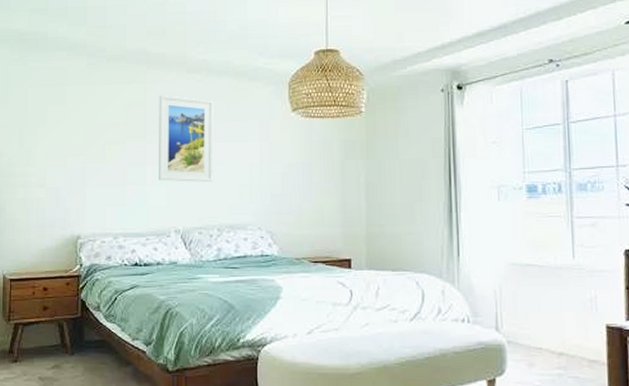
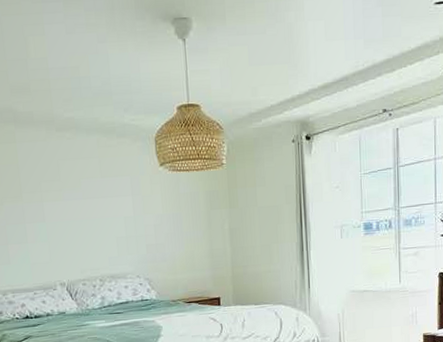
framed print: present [158,94,214,182] -> none [30,154,91,239]

